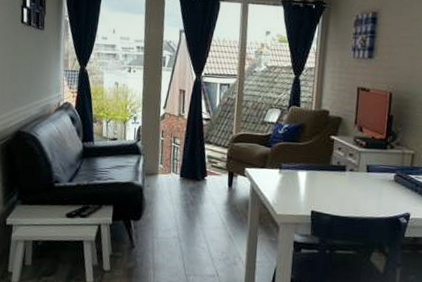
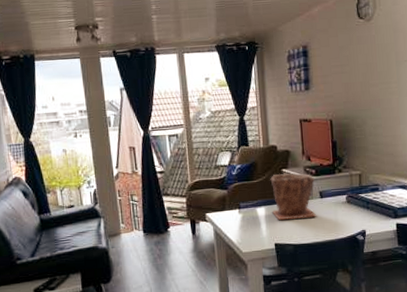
plant pot: none [314,139,363,191] -> present [270,173,317,220]

